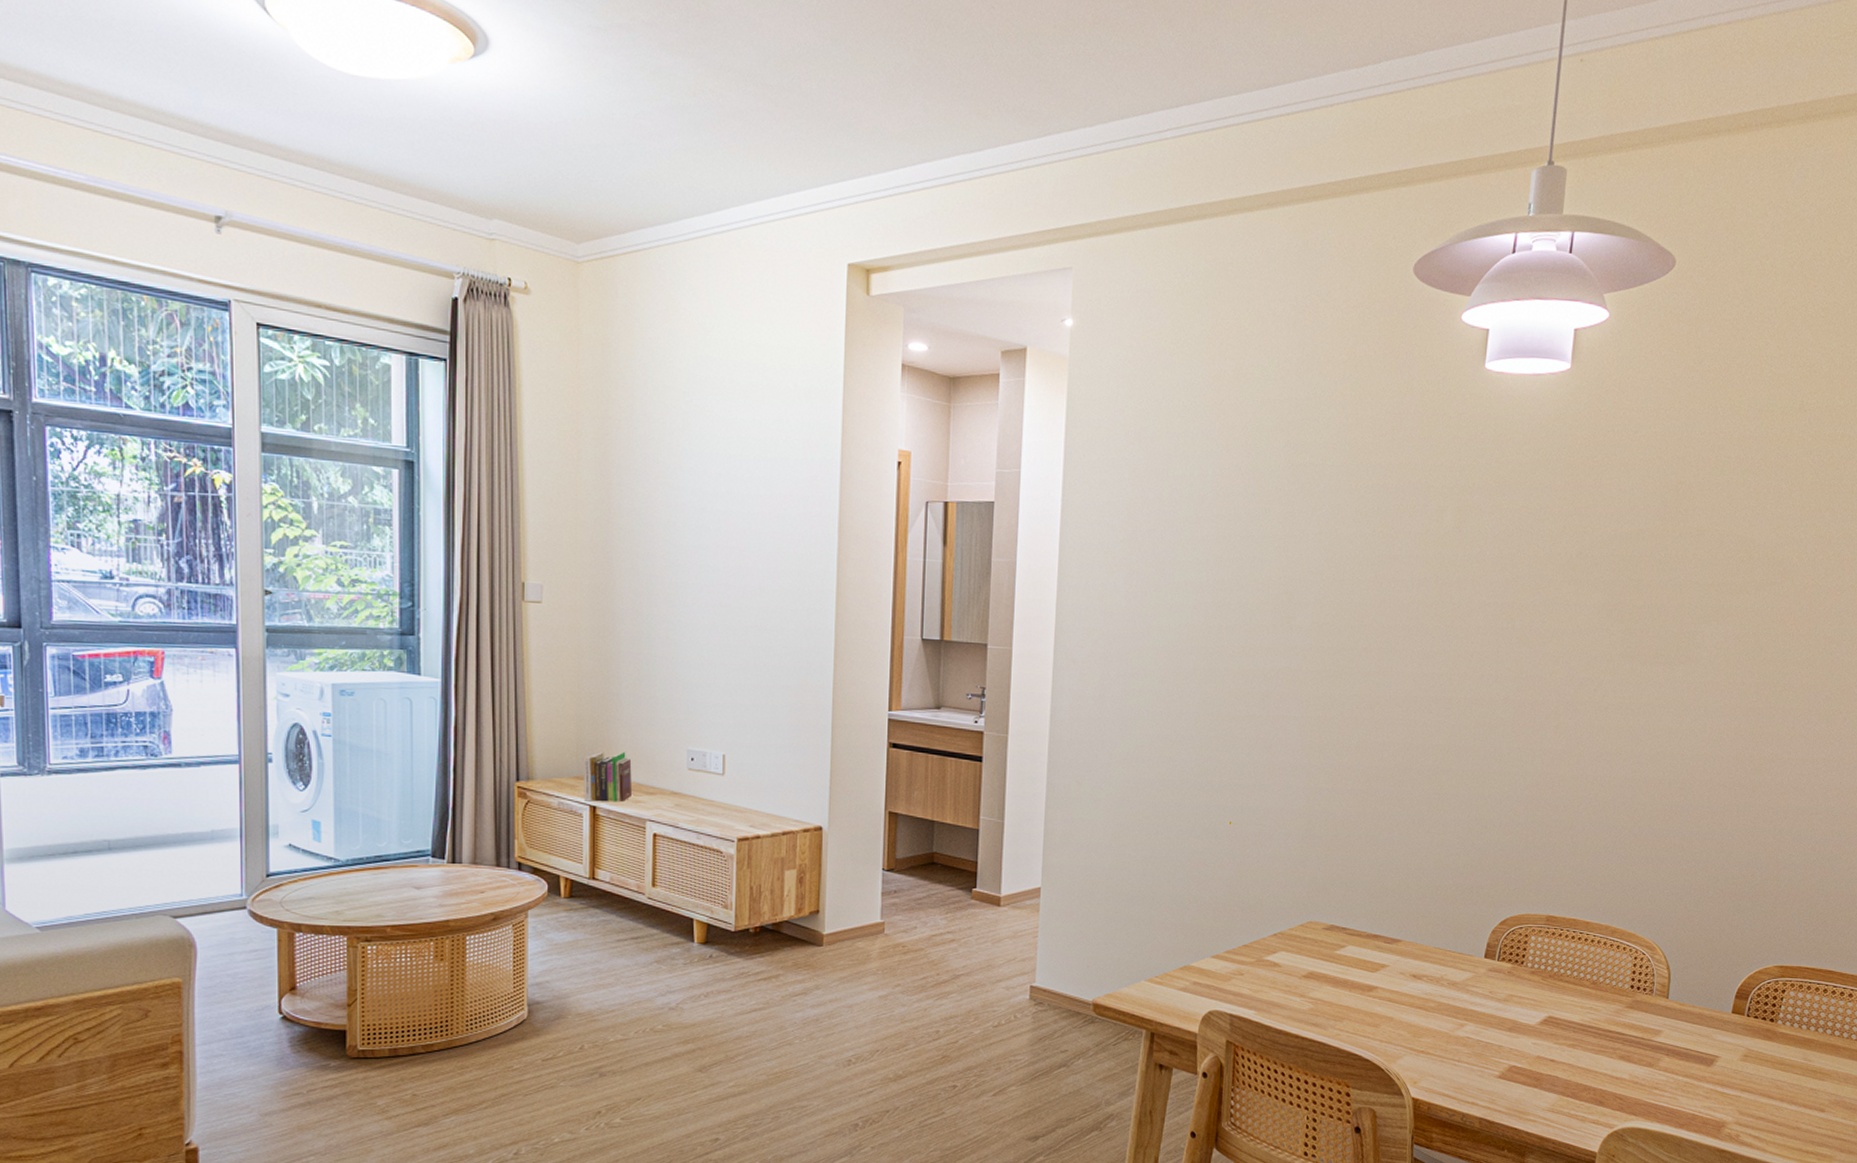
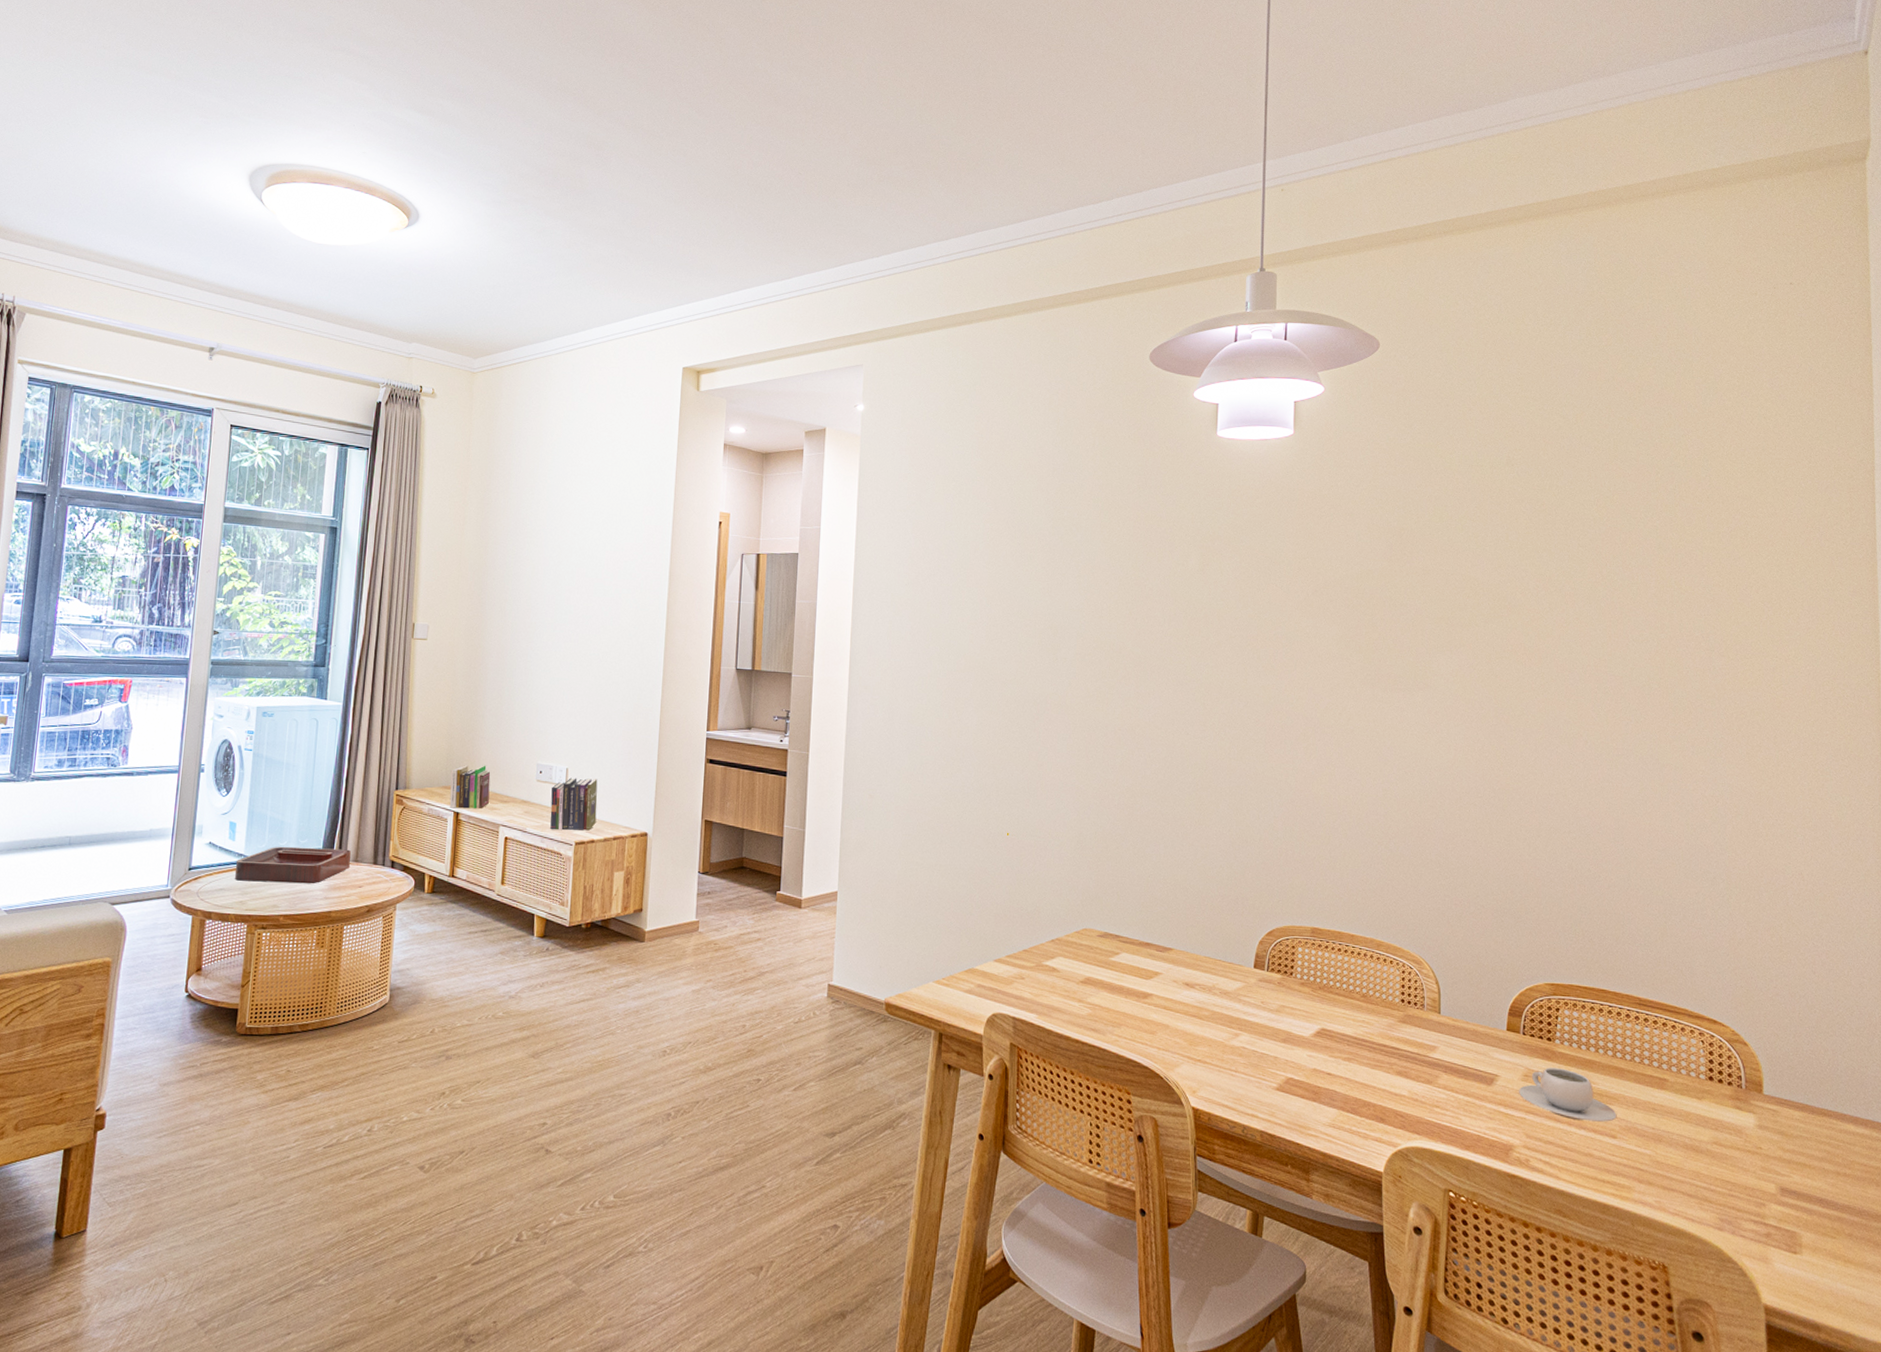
decorative tray: none [325,847,467,890] -> present [234,846,351,884]
books: none [706,765,762,826] -> present [550,778,598,831]
teacup: none [1736,1047,1828,1097] -> present [1518,1068,1617,1122]

